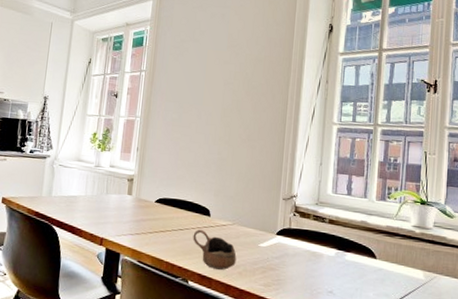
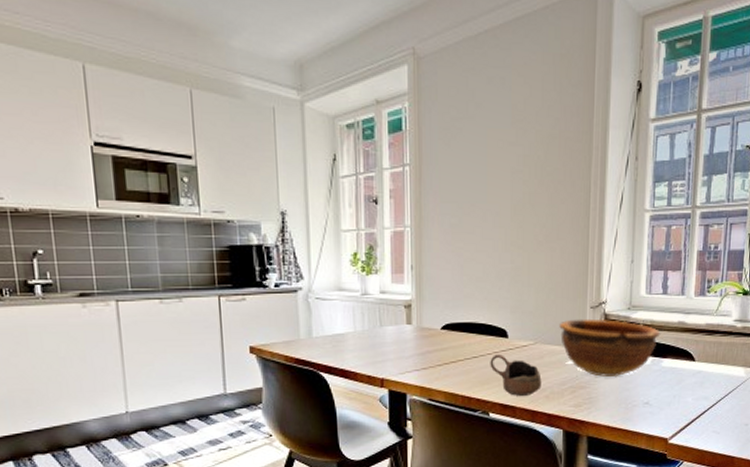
bowl: none [255,207,345,263] -> present [559,318,661,377]

